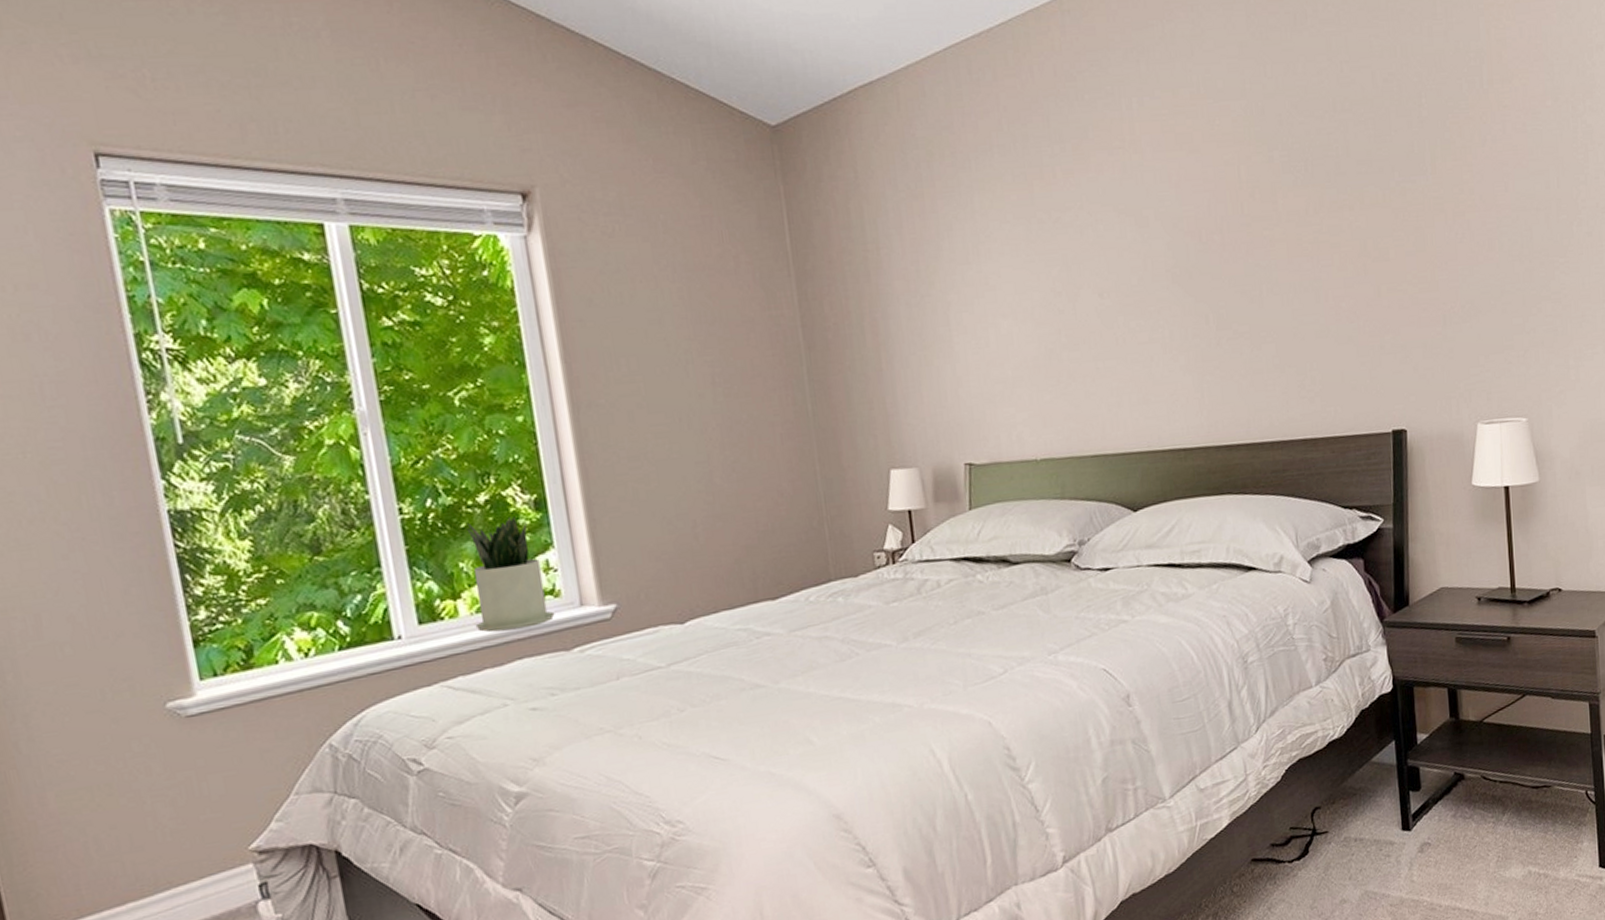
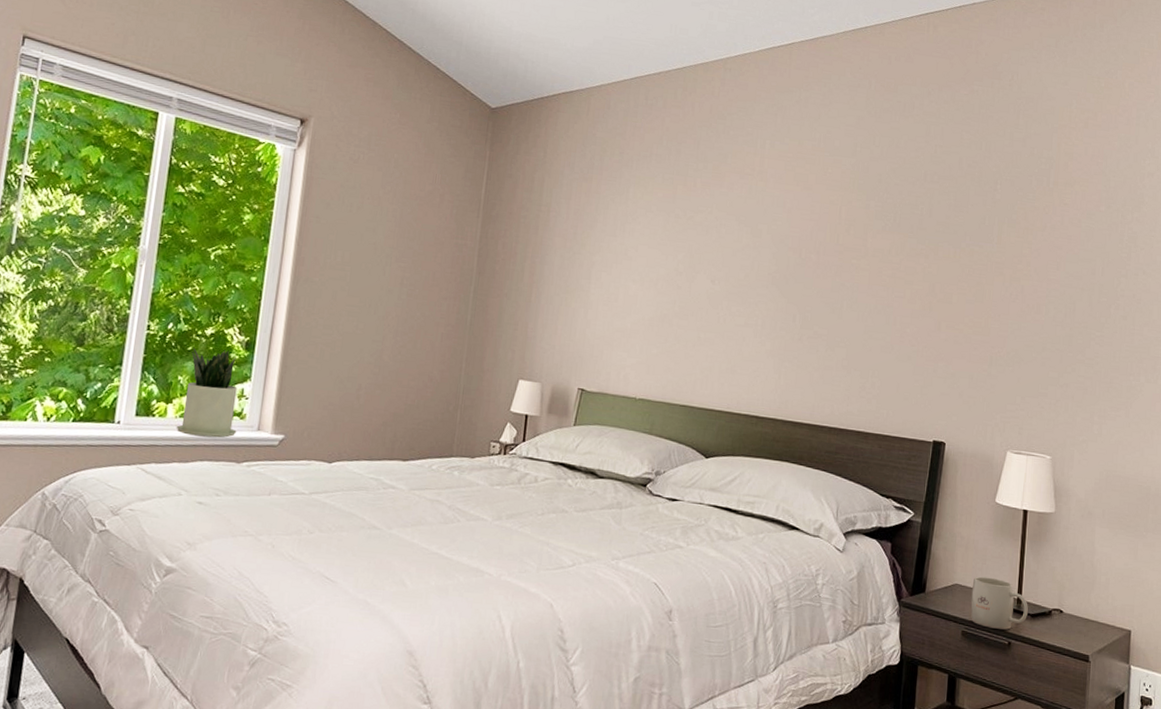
mug: none [1459,570,1525,628] -> present [970,576,1029,630]

